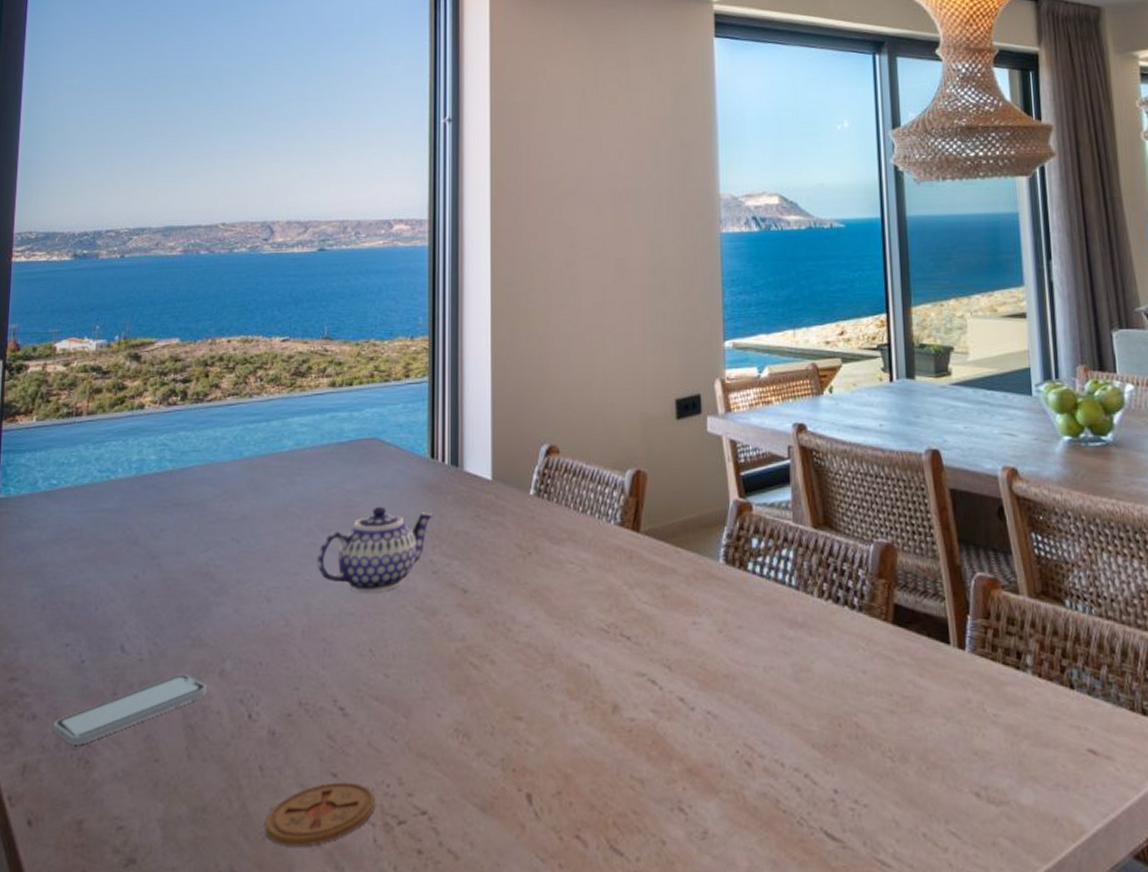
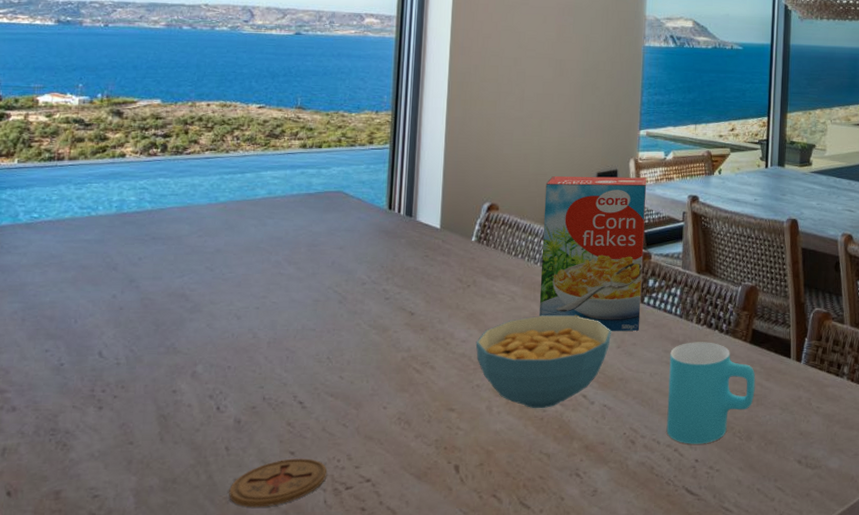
smartphone: present [54,674,208,745] -> none [33,375,180,431]
teapot: present [317,506,434,593] -> none [283,245,389,313]
cereal bowl: none [542,589,709,717] -> present [475,315,611,409]
cereal box: none [613,402,745,611] -> present [538,176,647,332]
cup: none [787,622,906,768] -> present [666,342,756,444]

